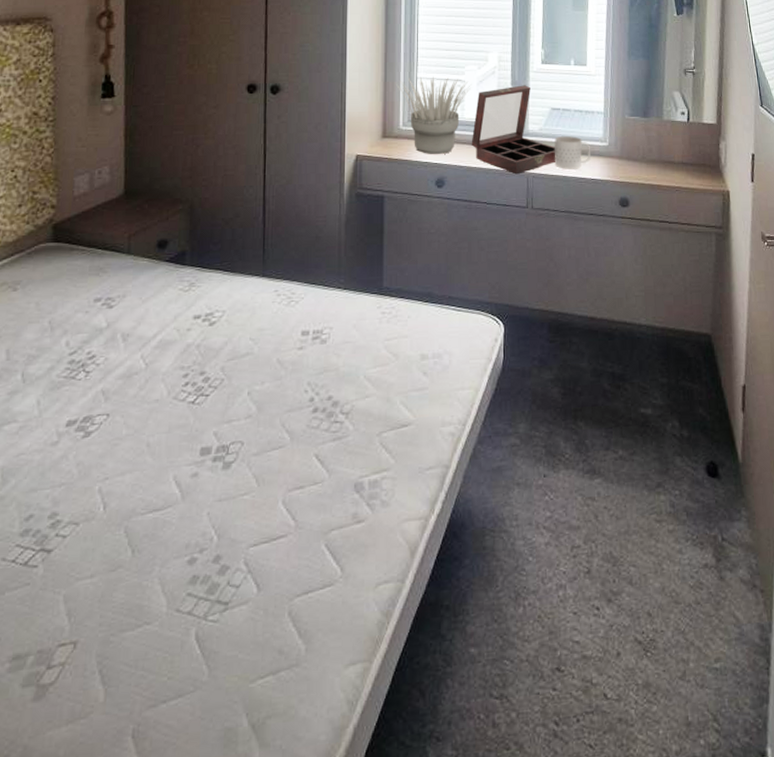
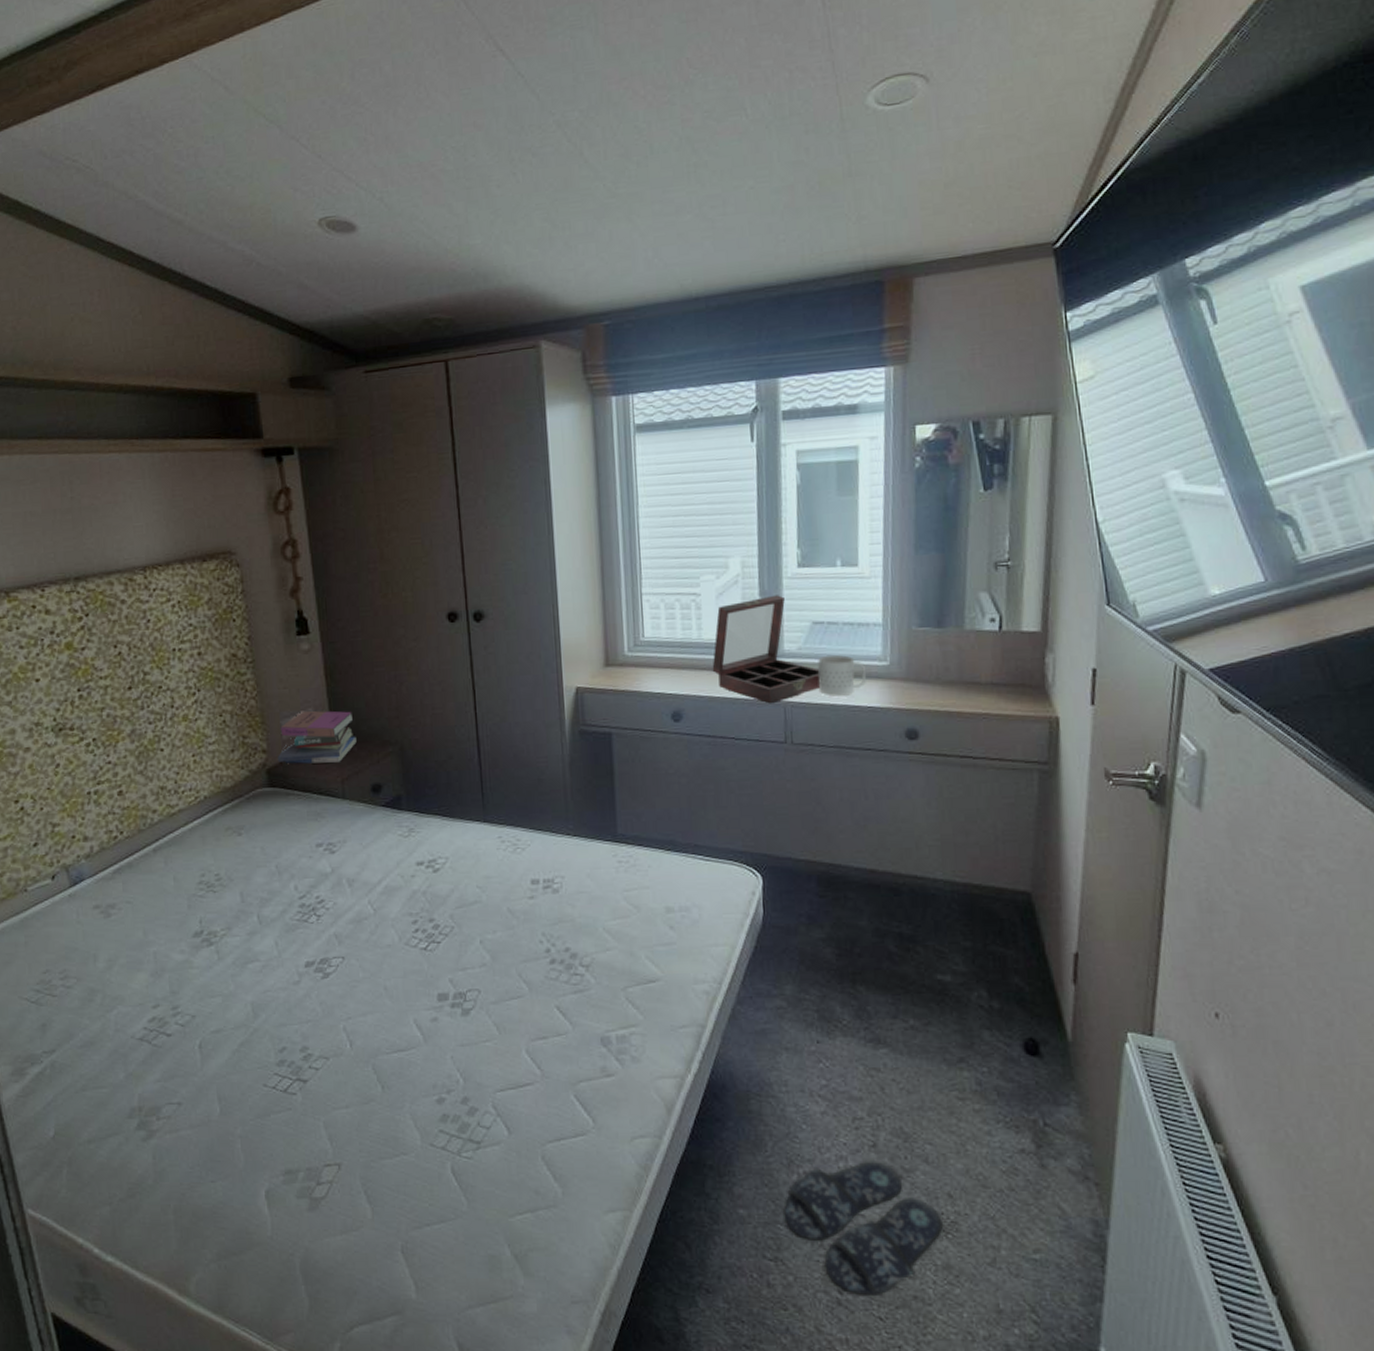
books: none [66,168,148,220] -> present [278,710,357,764]
potted plant: present [396,76,471,155] -> none [617,591,709,685]
slippers: none [510,586,643,724] -> present [784,1161,943,1295]

